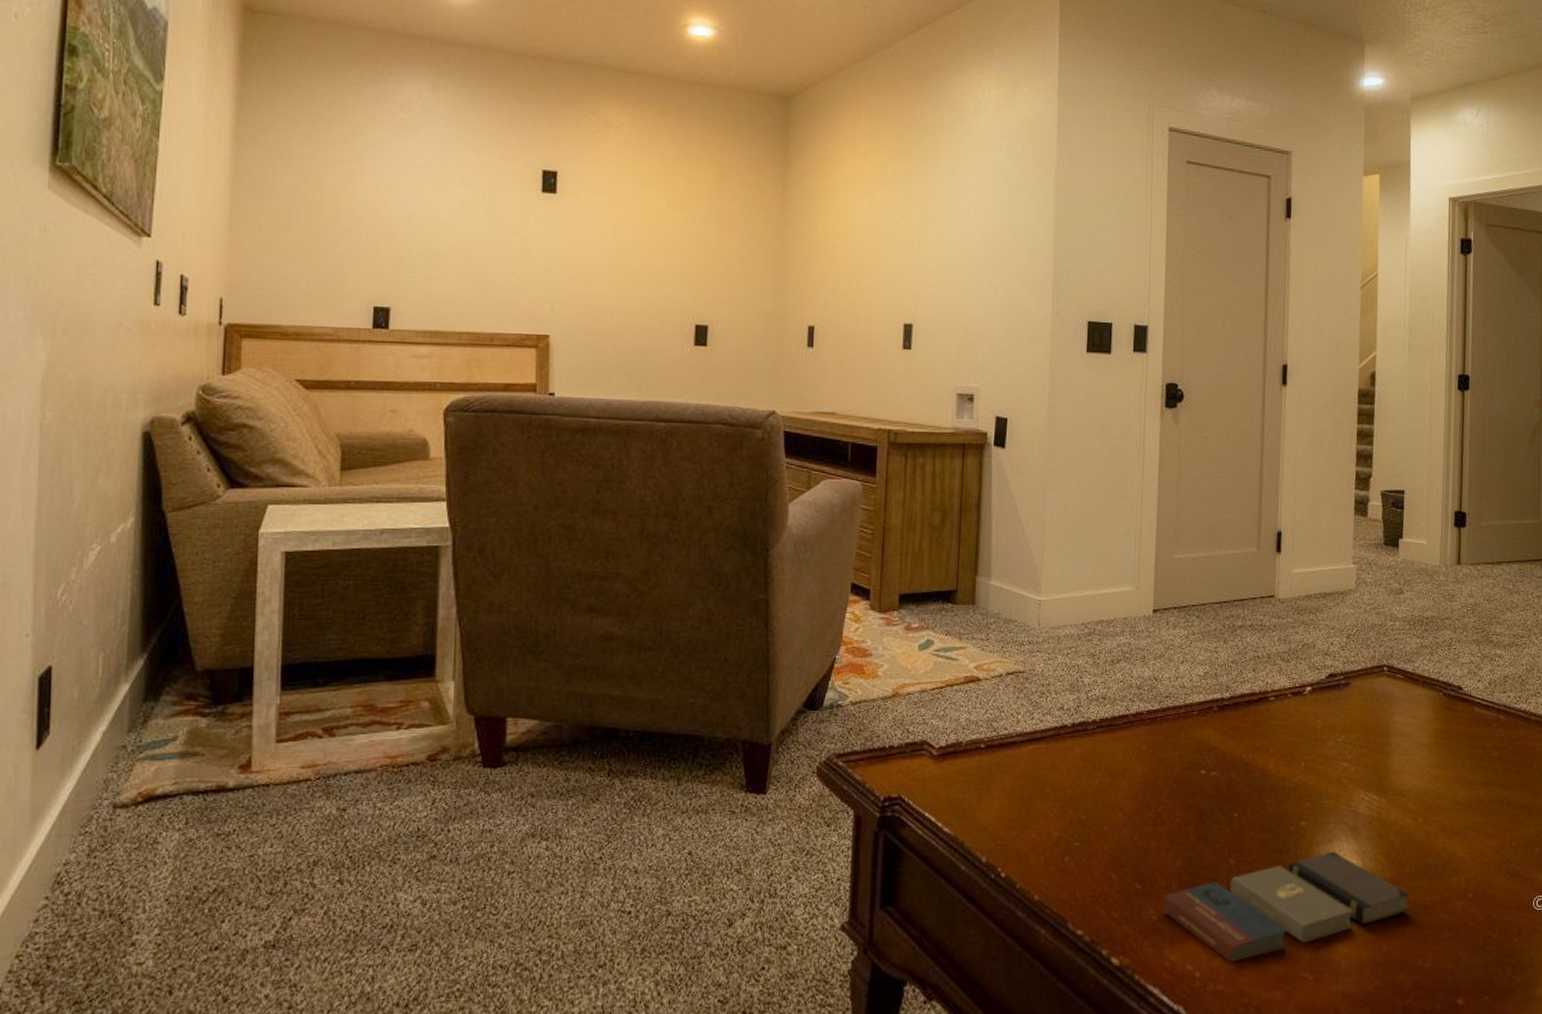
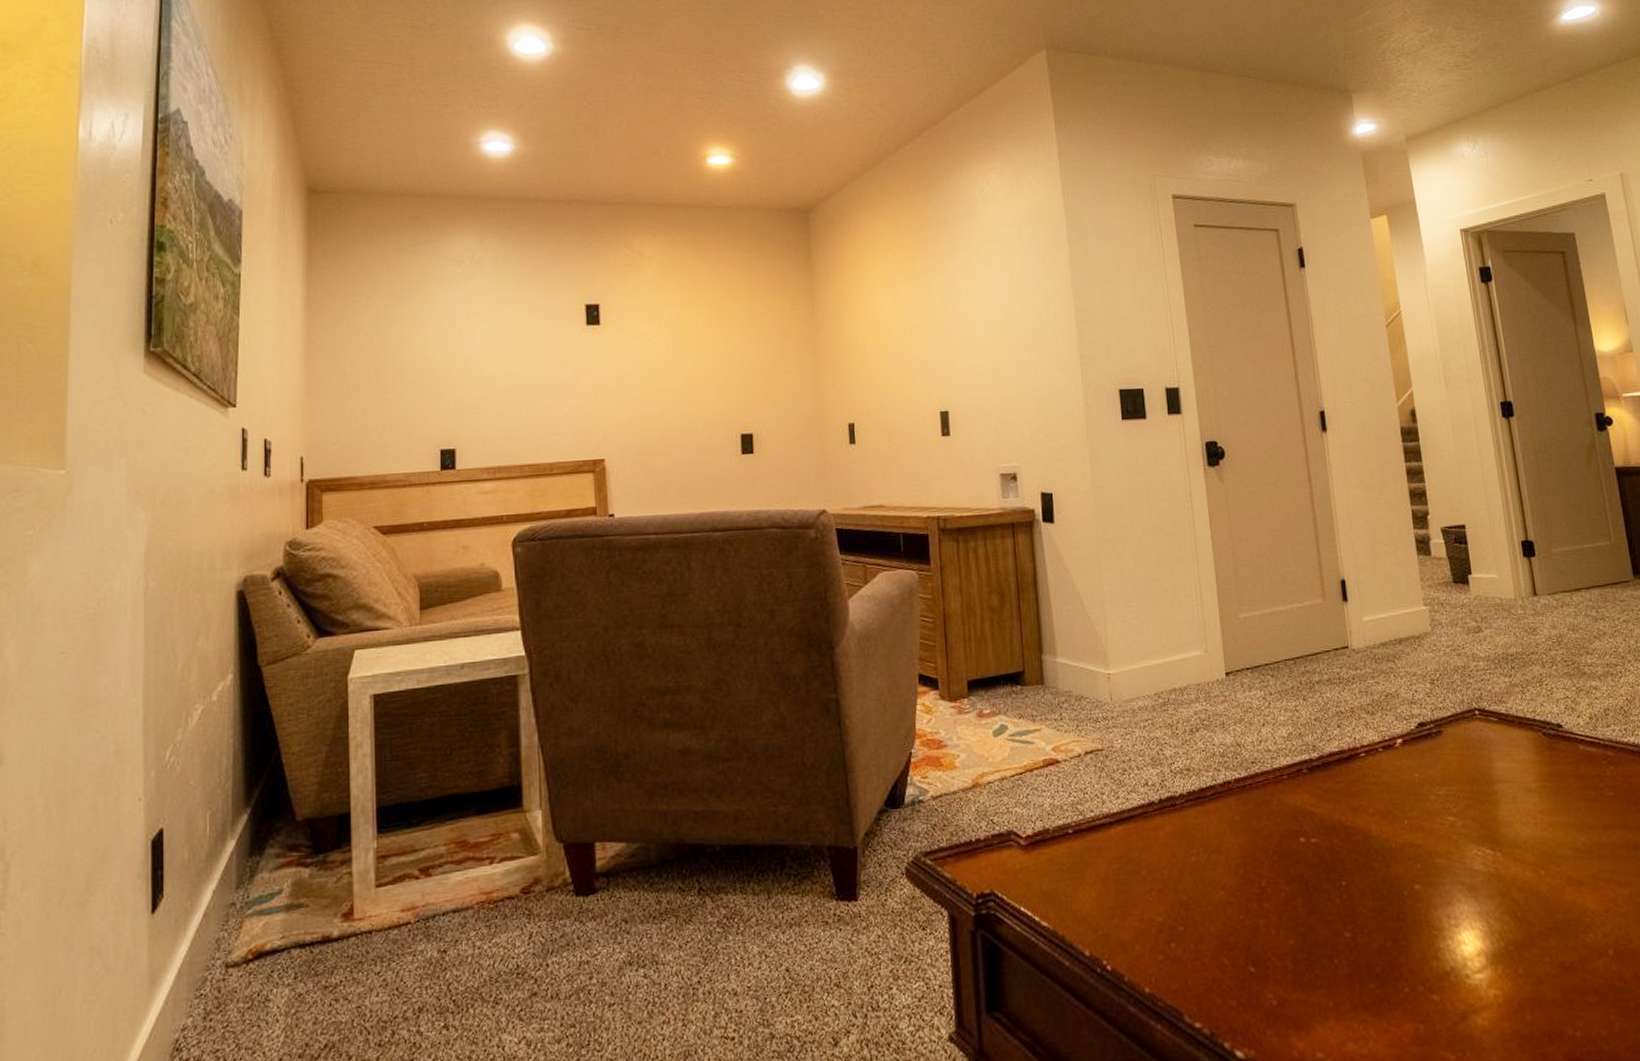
book set: present [1162,851,1410,964] -> none [1280,914,1547,1048]

